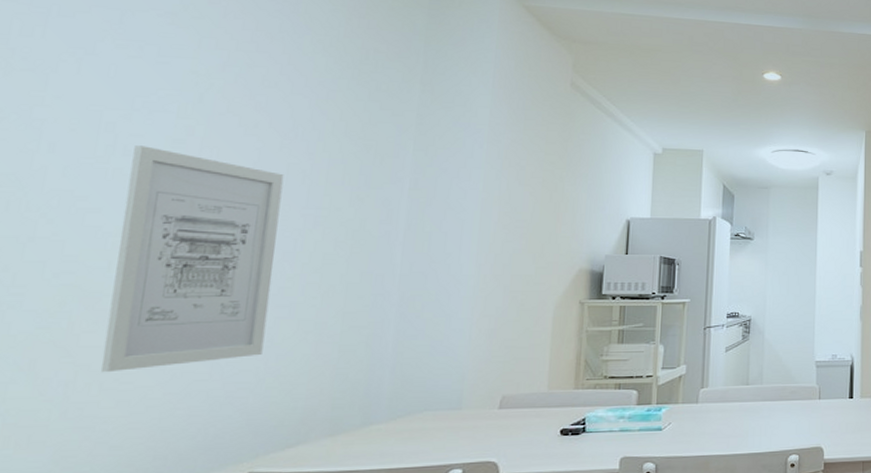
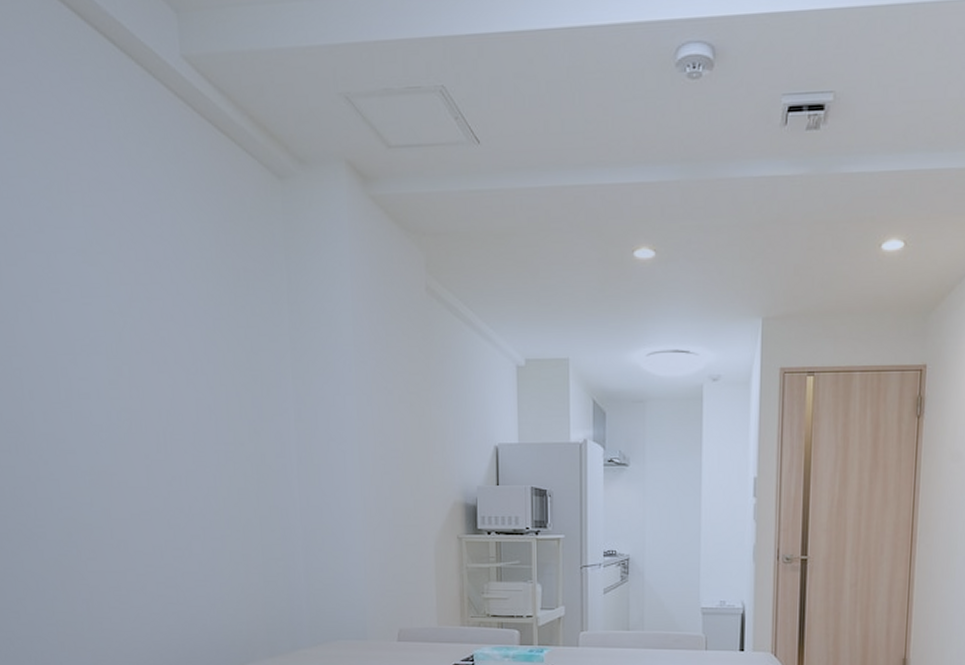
wall art: present [100,145,284,373] -> none [84,388,209,594]

